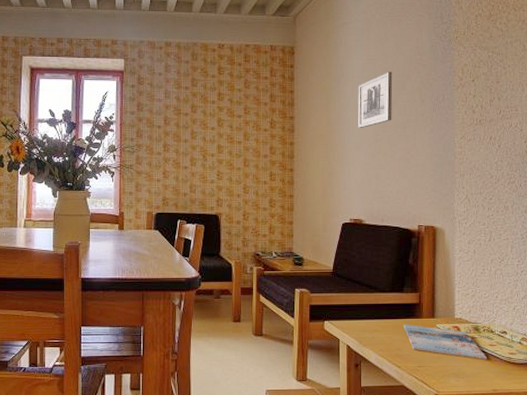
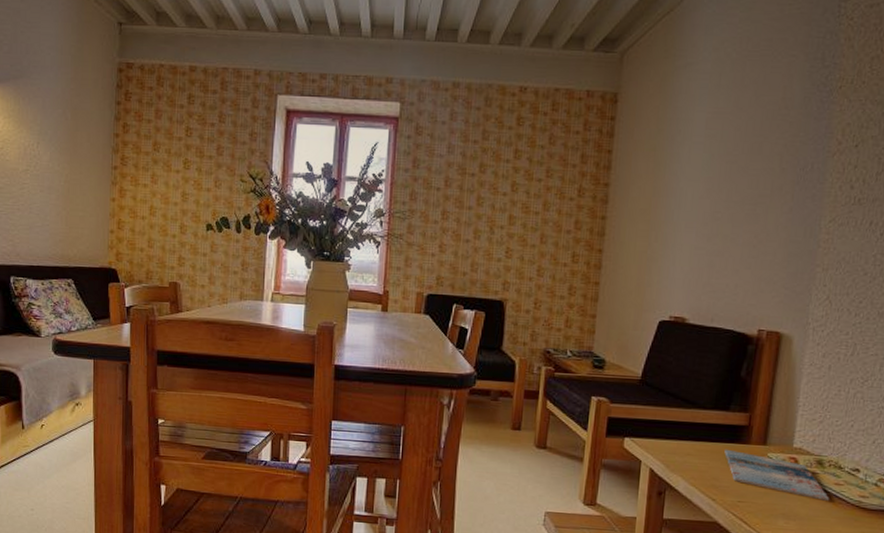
wall art: present [357,72,393,128] -> none [691,130,746,202]

